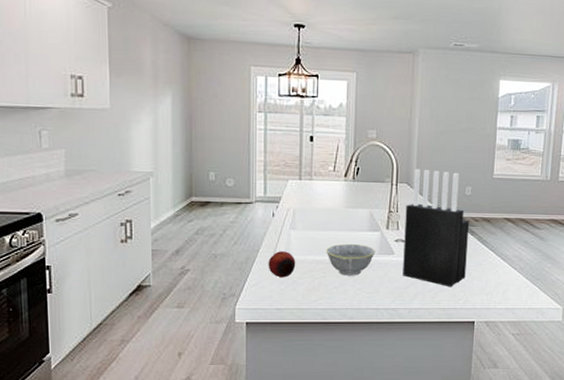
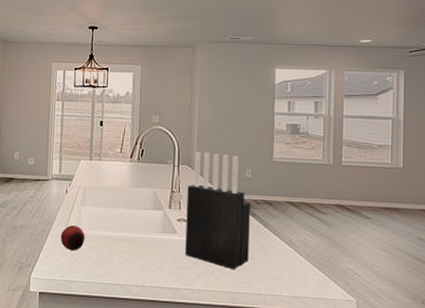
bowl: present [325,243,376,276] -> none [112,220,159,253]

